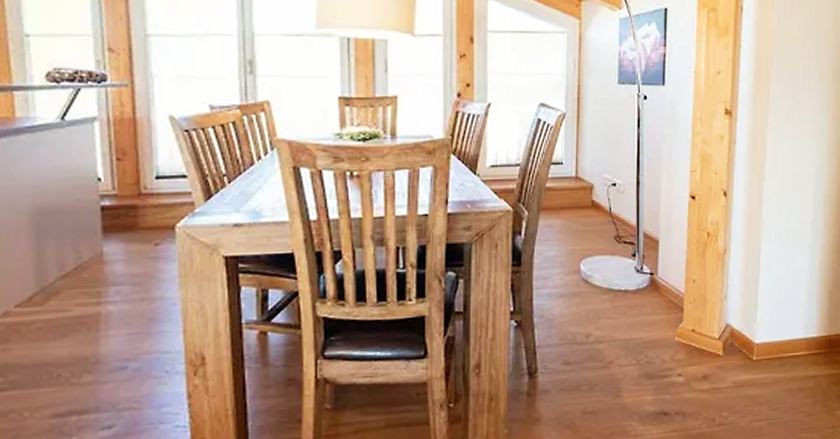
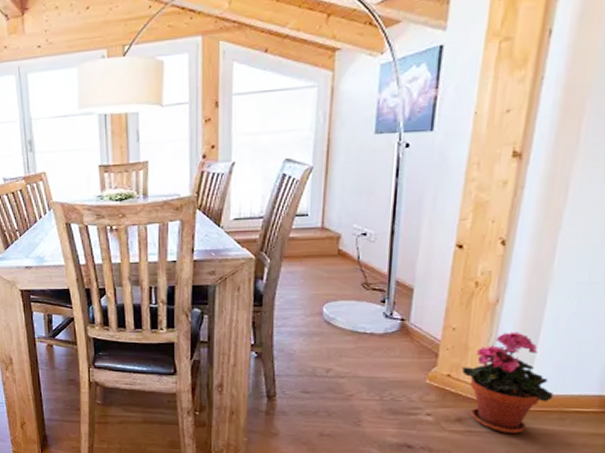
potted plant: none [704,280,774,387] -> present [462,331,553,434]

